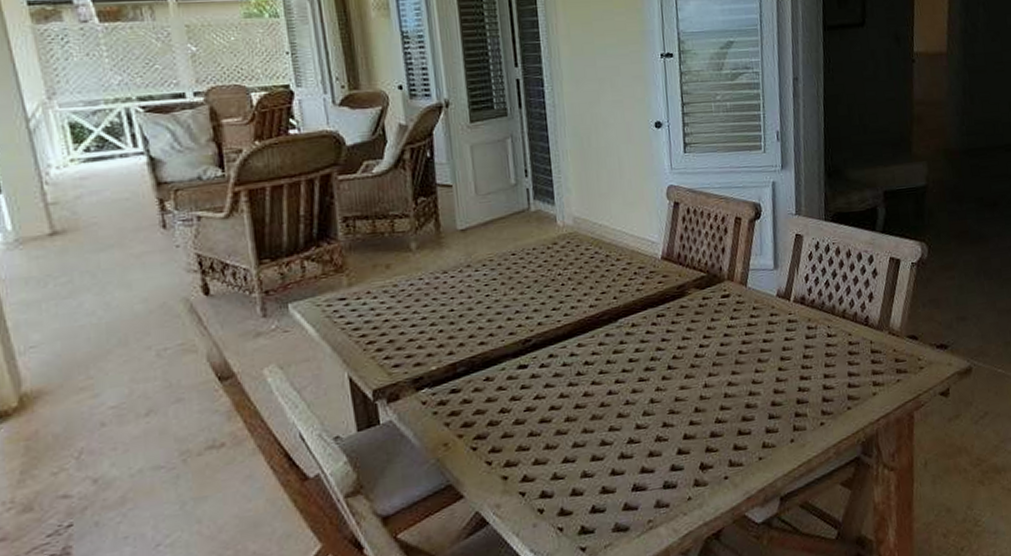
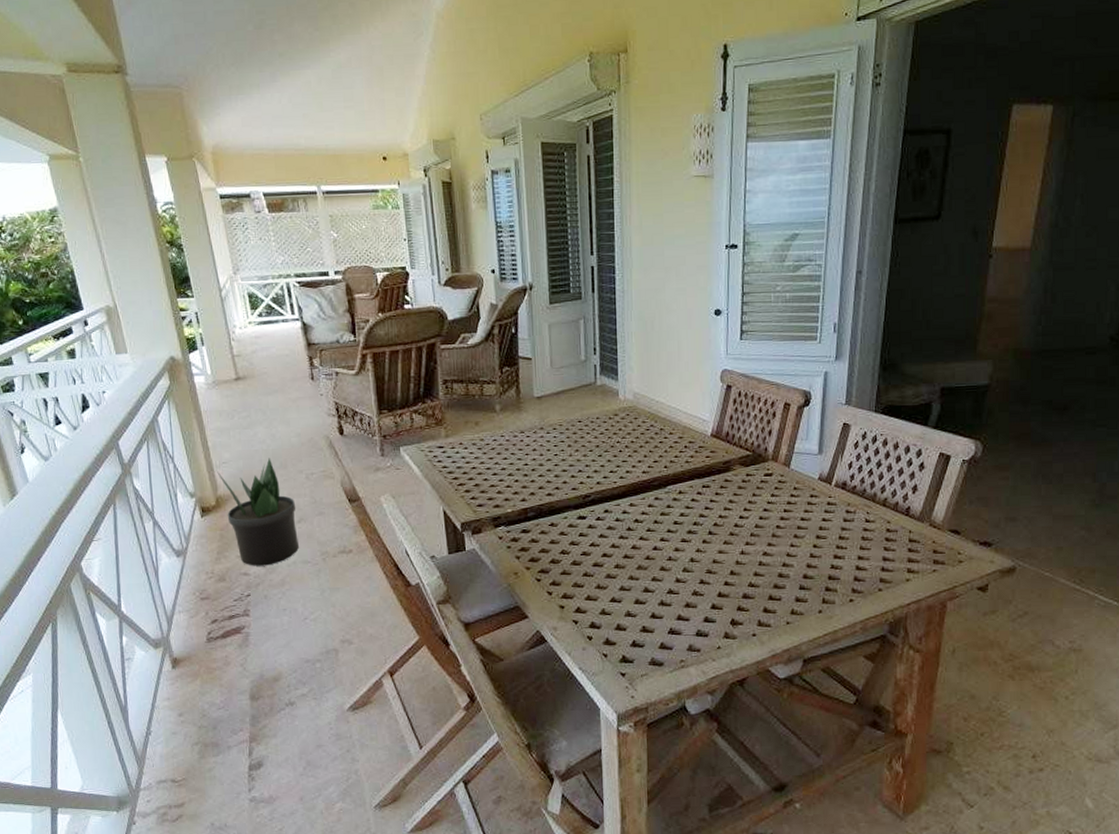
planter: none [18,334,147,484] -> present [215,458,299,566]

